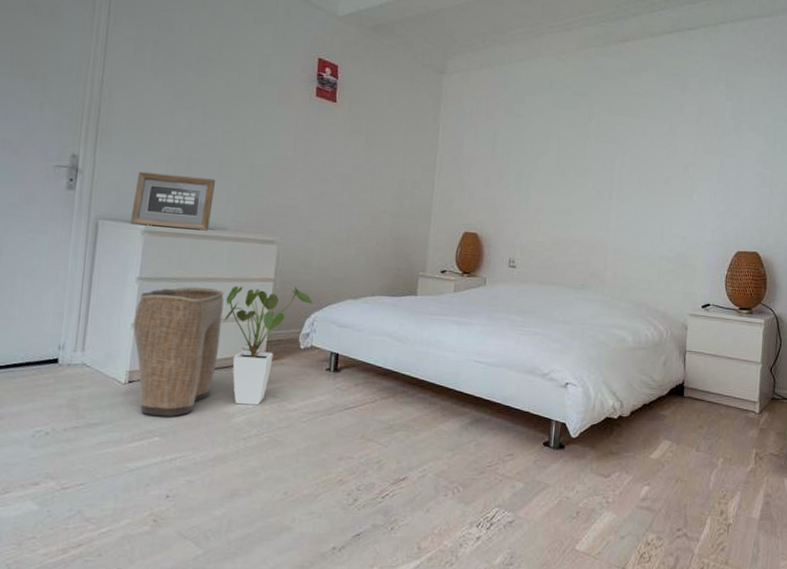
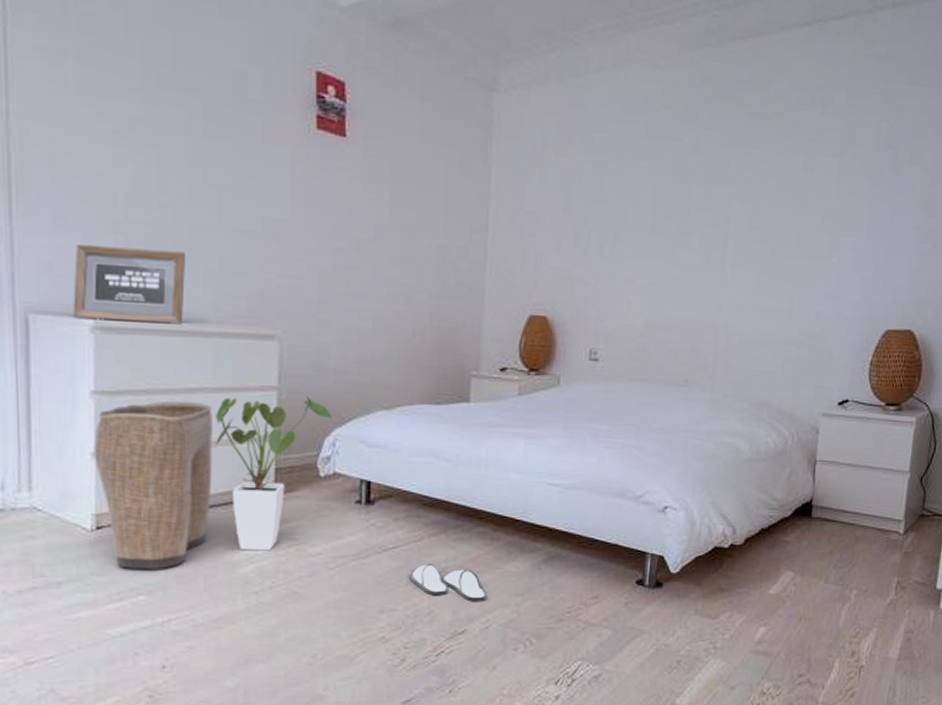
slippers: none [364,421,425,454] -> present [410,564,488,602]

